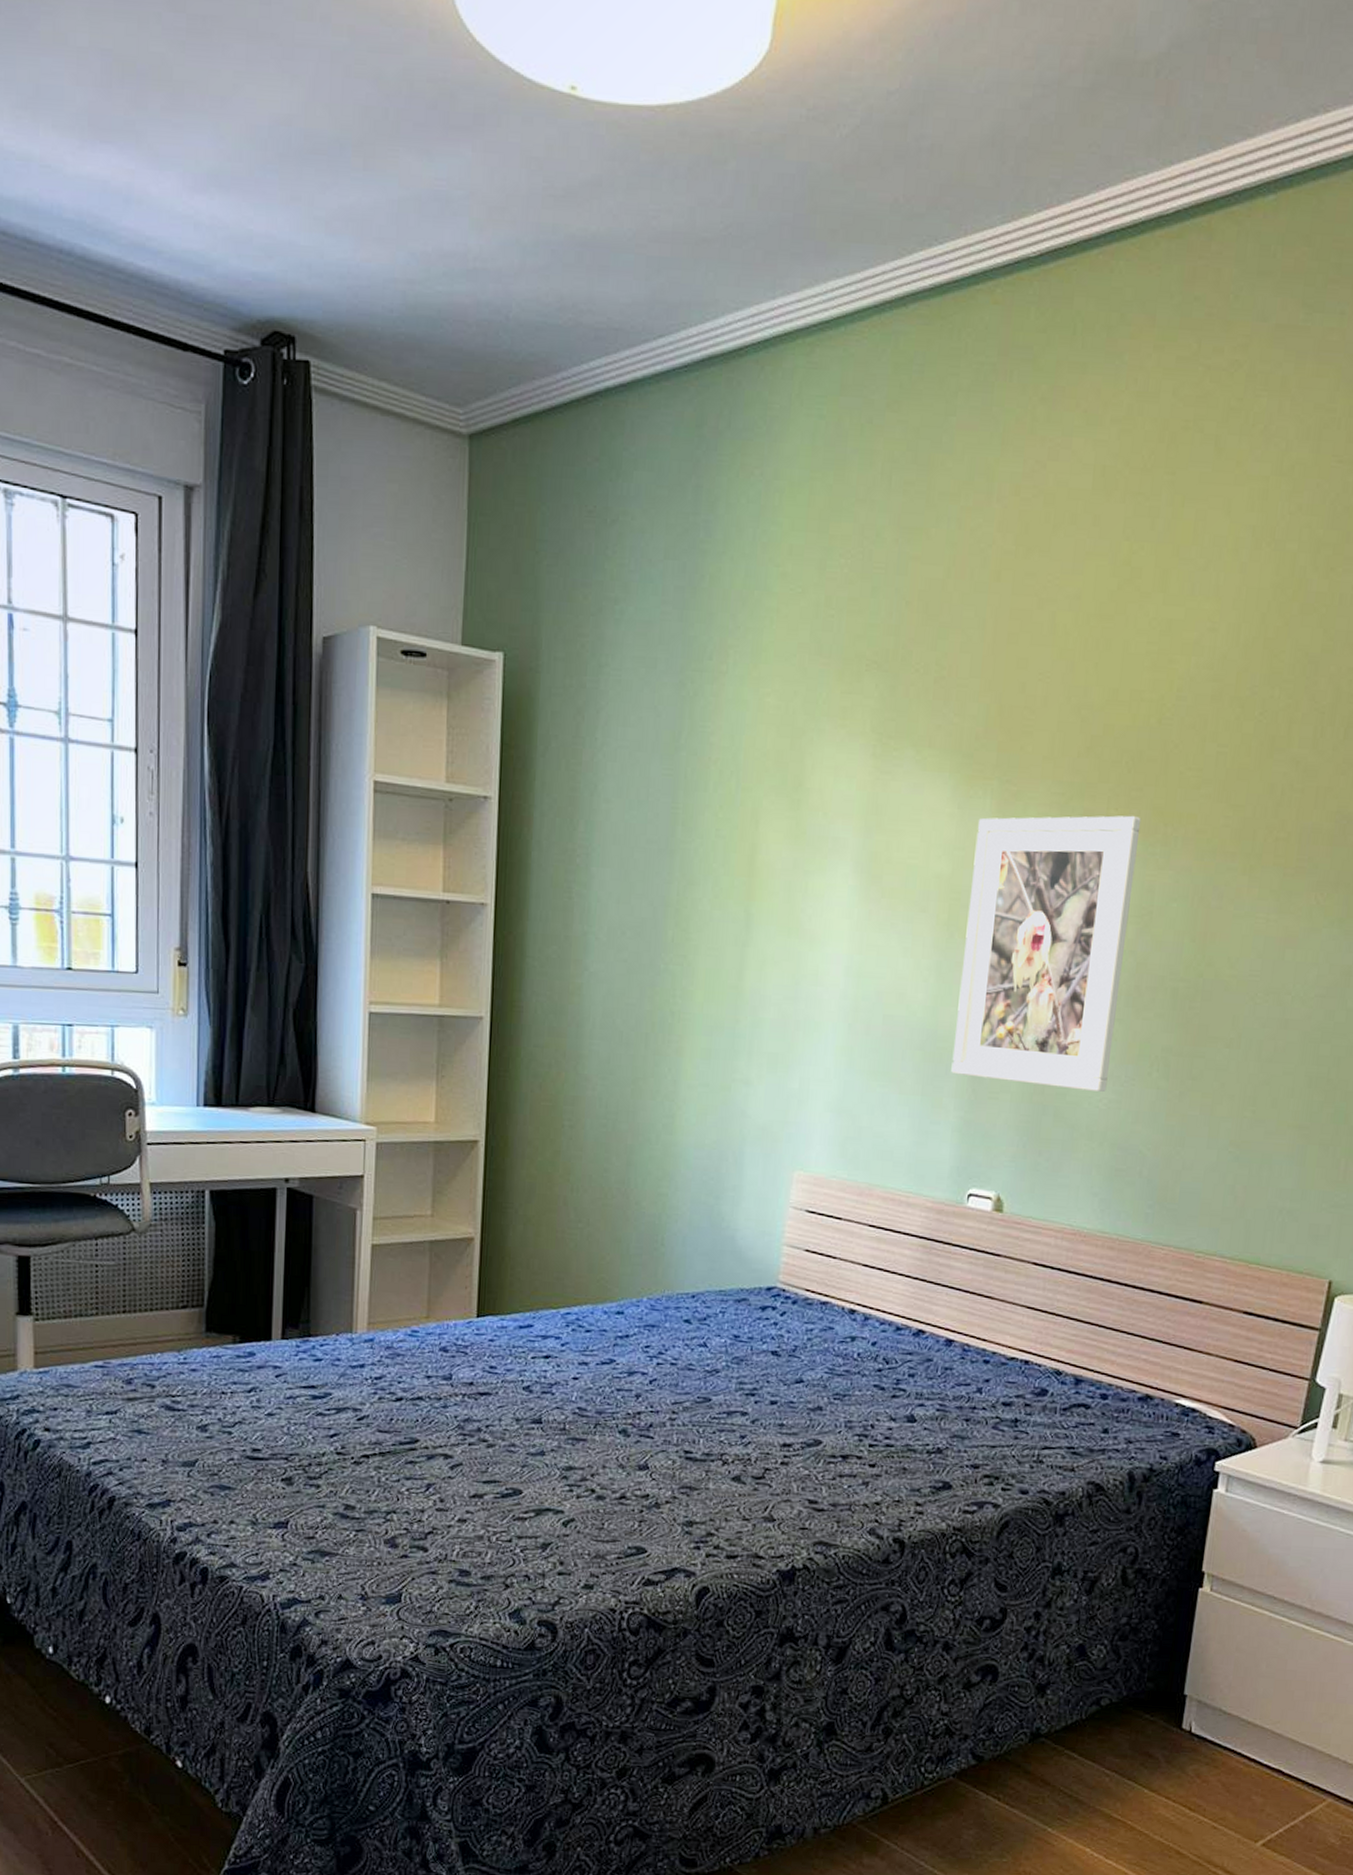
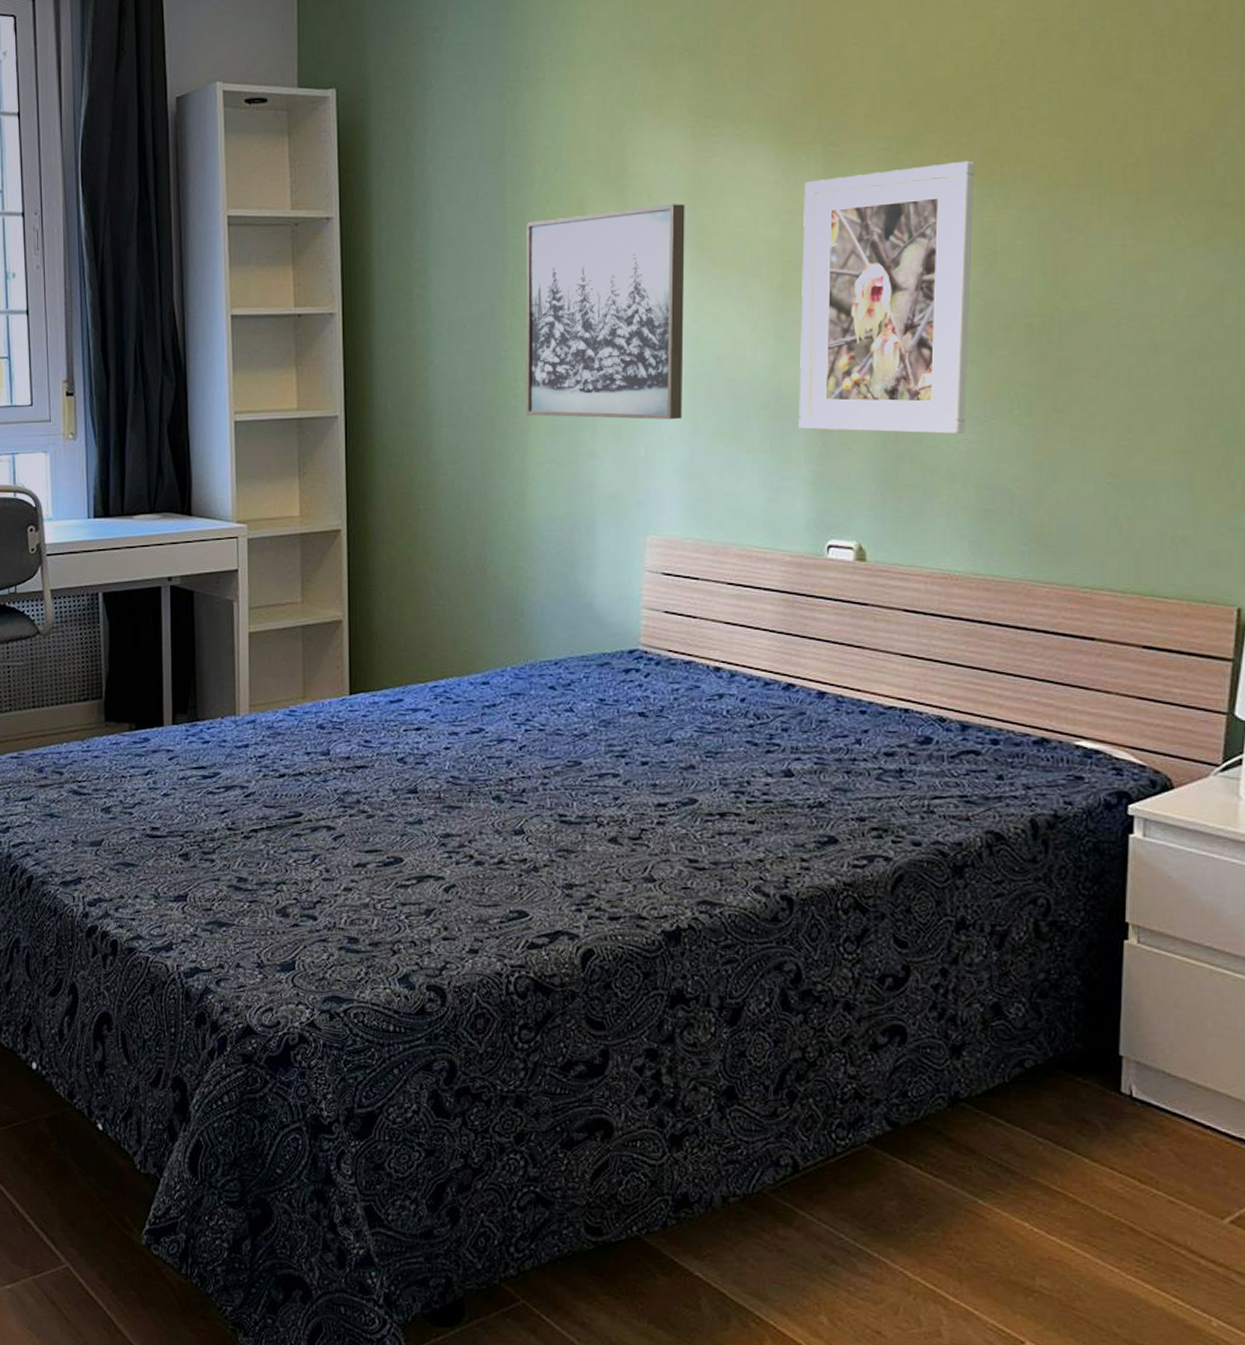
wall art: none [682,825,860,1052] -> present [525,204,685,419]

